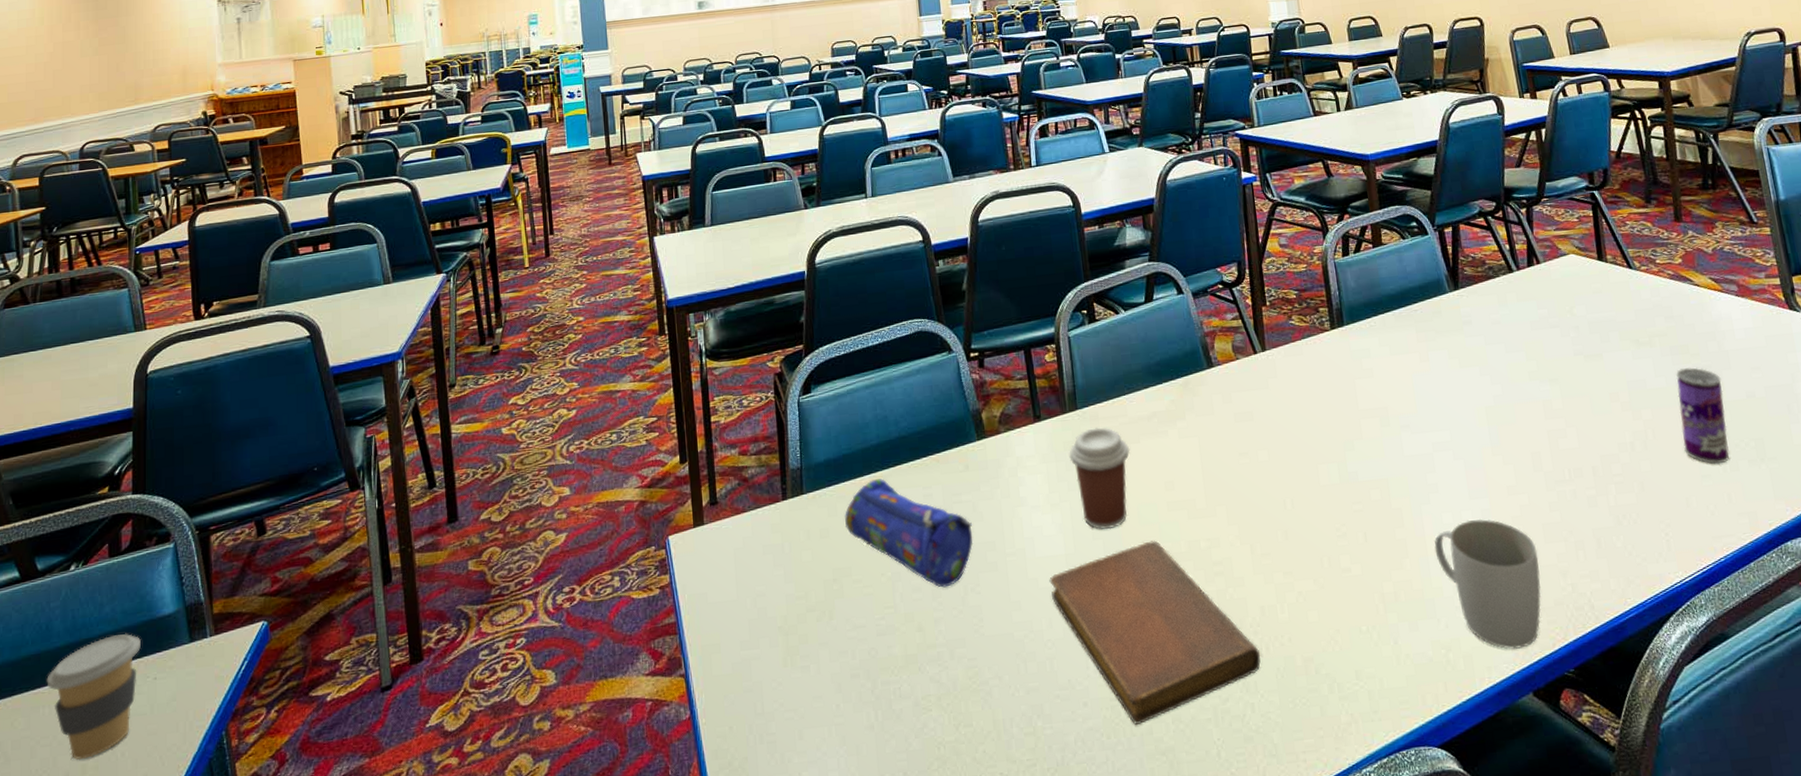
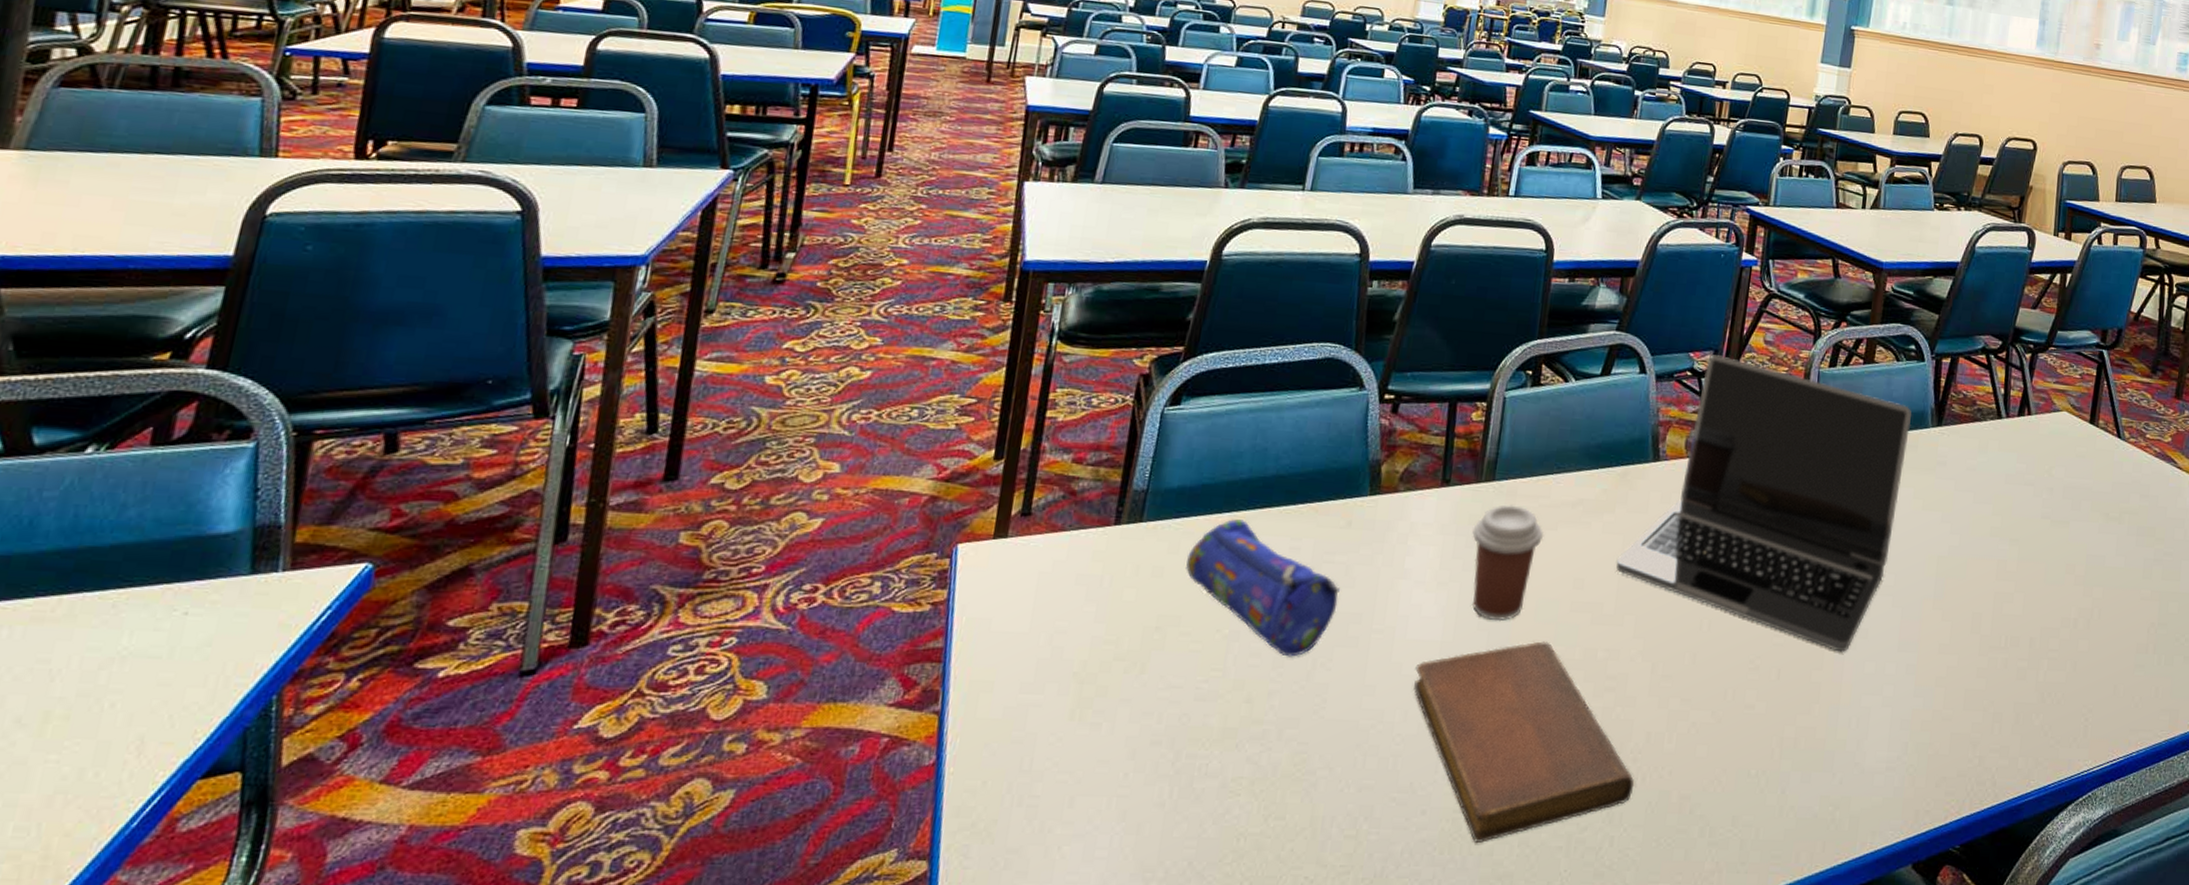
coffee cup: present [46,633,141,761] -> none [13,548,175,705]
laptop: none [1197,265,1440,509] -> present [1615,354,1912,652]
mug: present [1434,518,1541,649] -> none [1848,673,1954,817]
beverage can: present [1675,367,1730,465] -> none [2125,551,2179,656]

